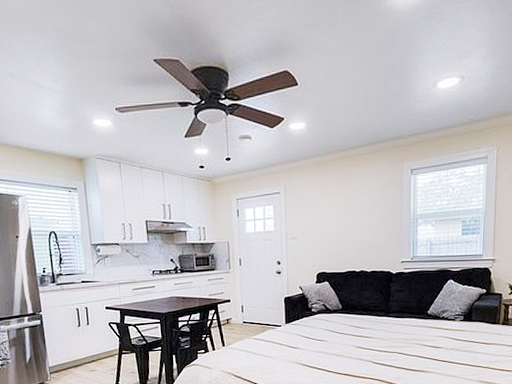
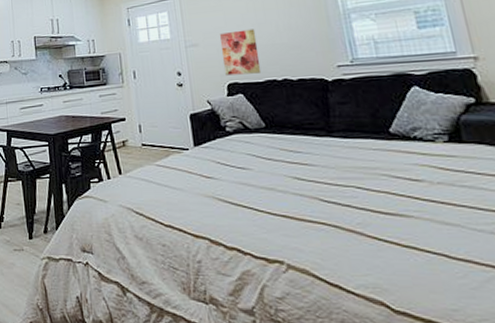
wall art: none [315,226,345,266] -> present [219,29,262,76]

